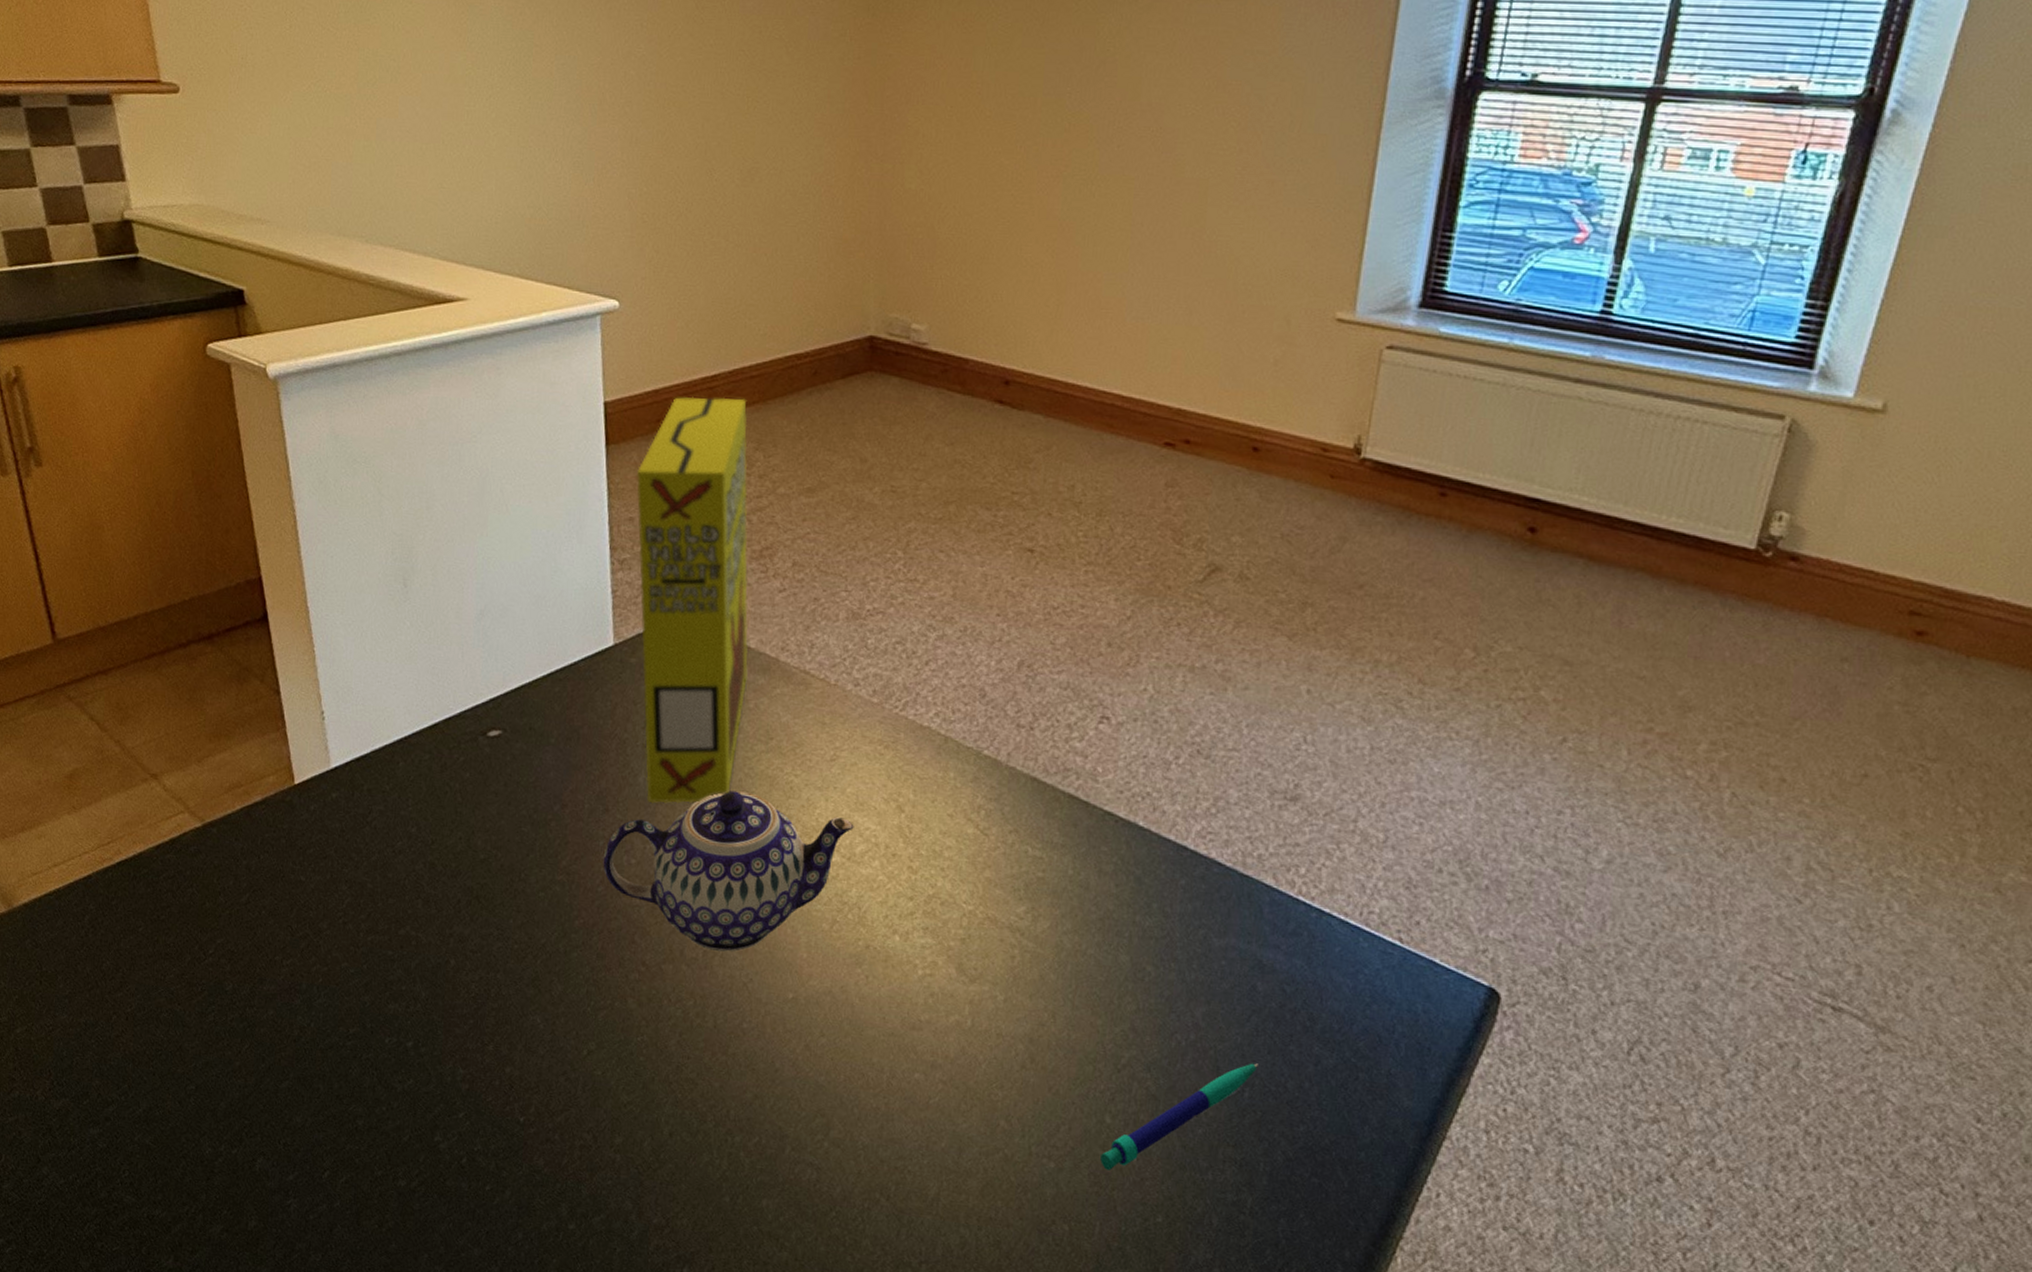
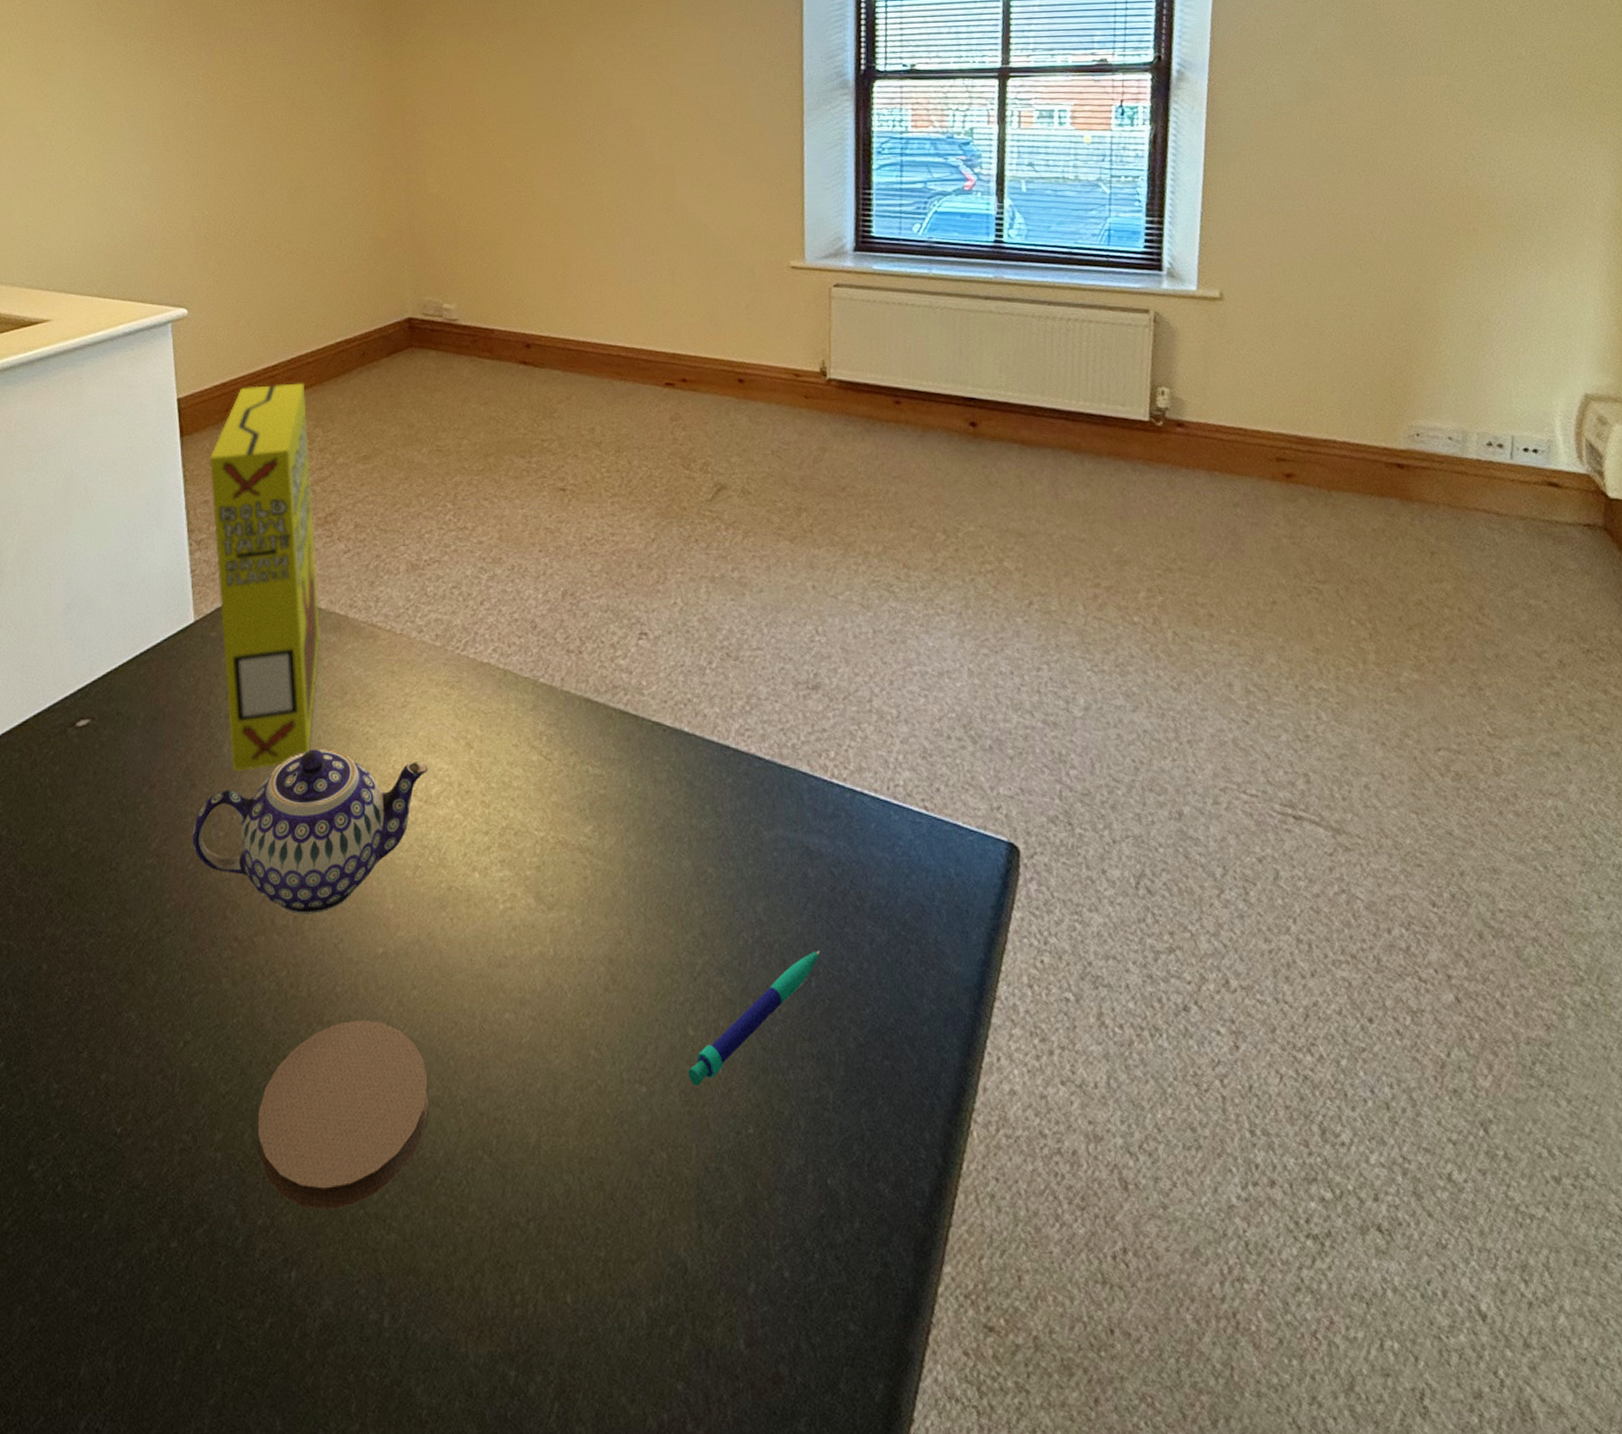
coaster: none [658,1056,830,1222] -> present [259,1019,428,1210]

